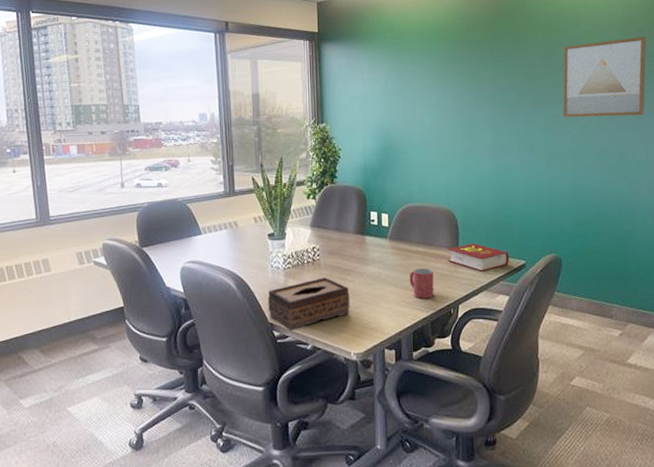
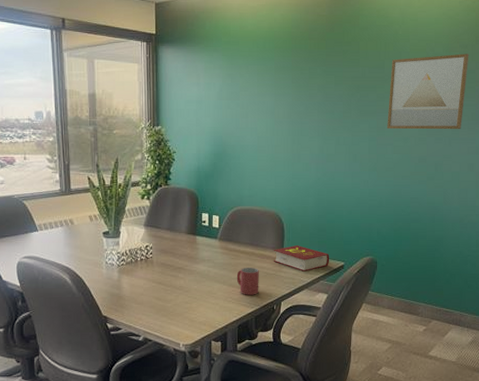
tissue box: present [267,277,350,331] -> none [102,274,180,324]

